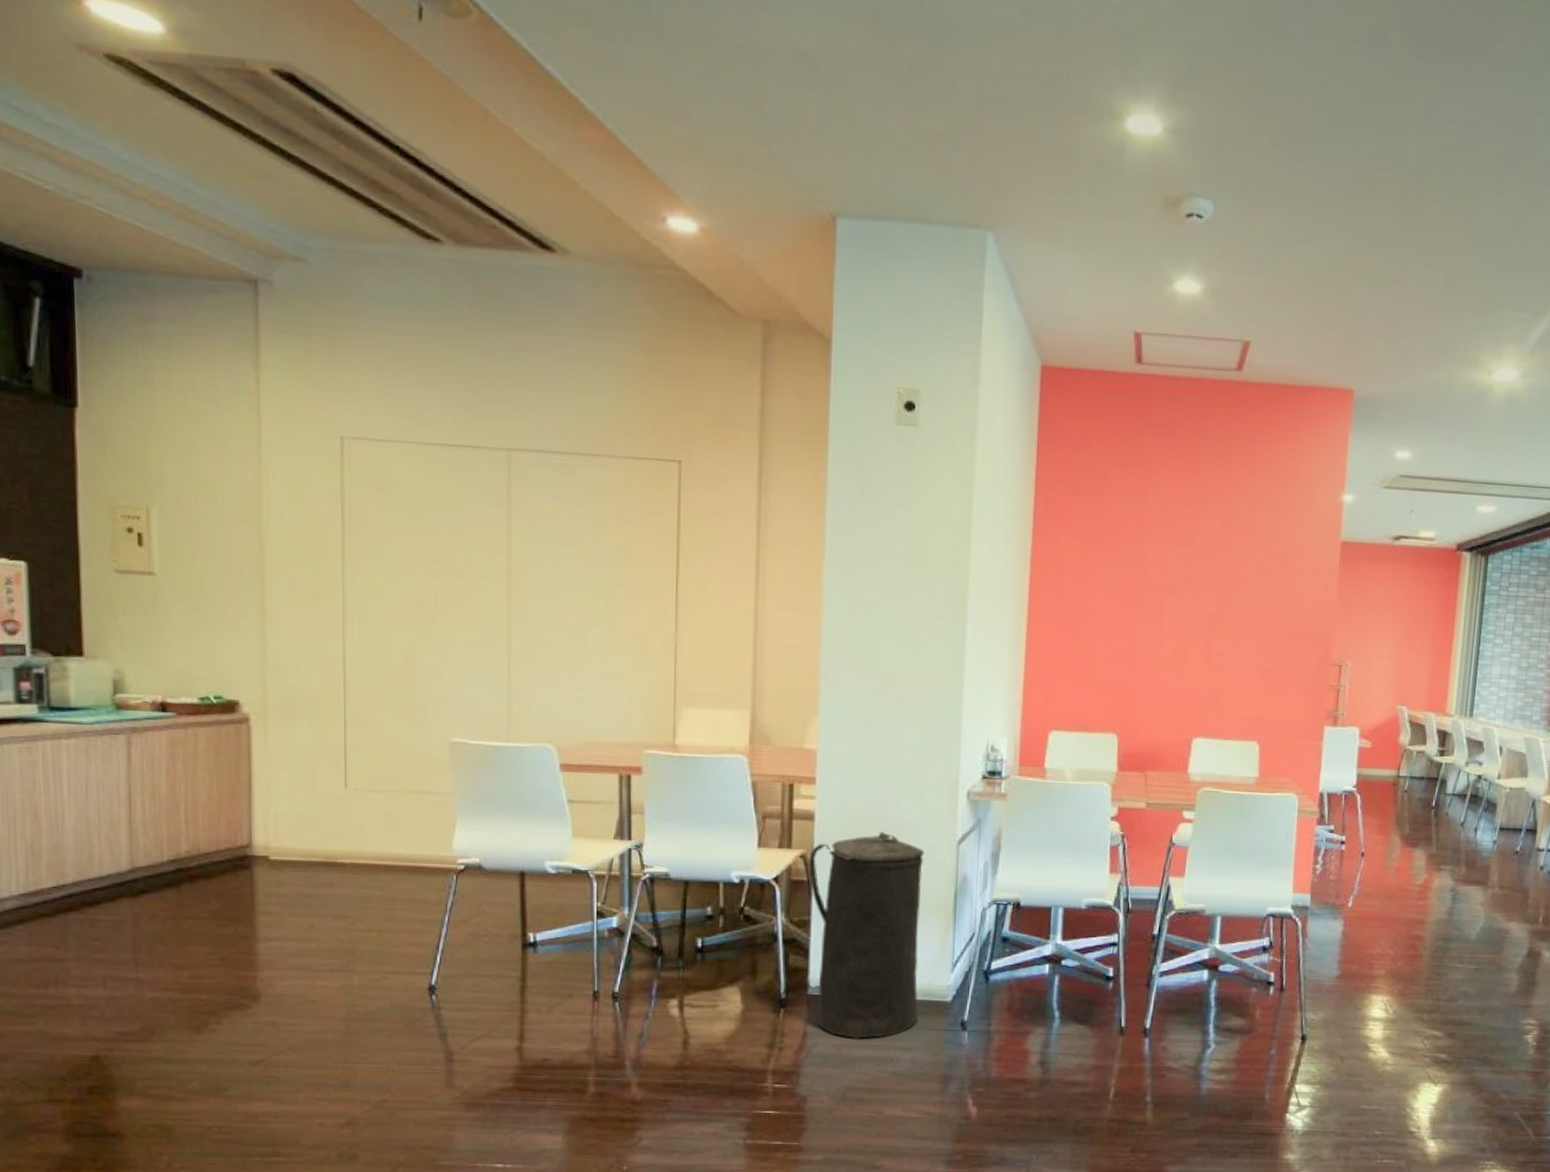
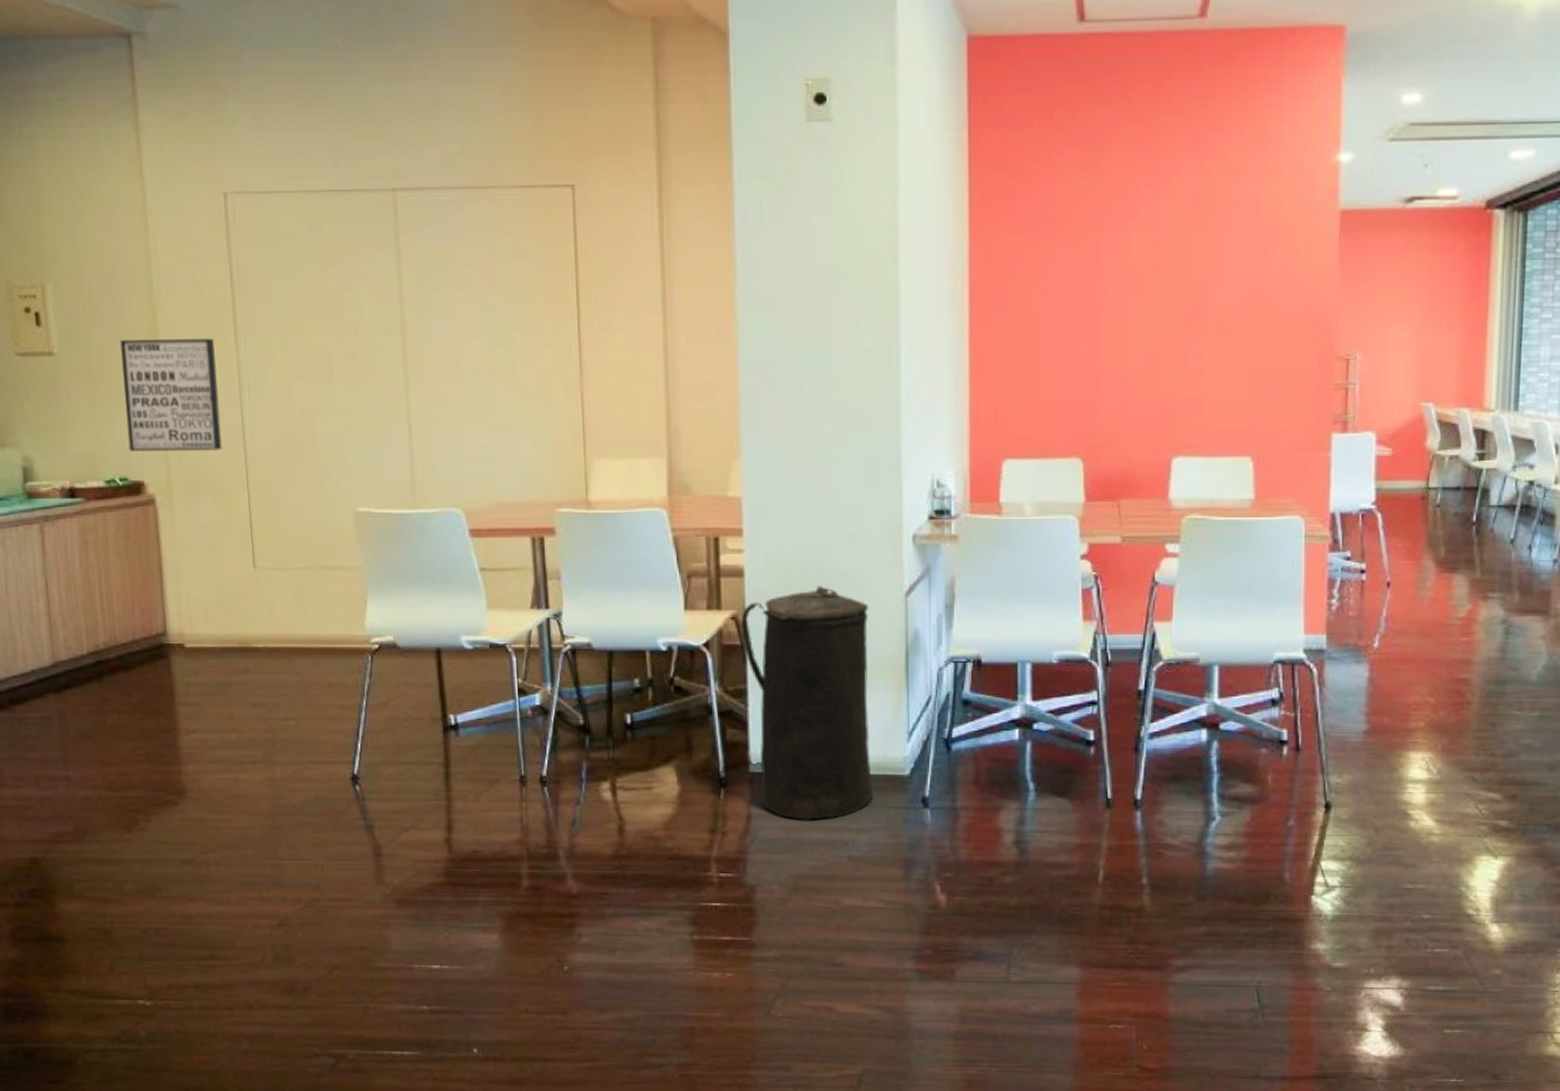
wall art: none [224,566,322,676] -> present [120,338,223,451]

